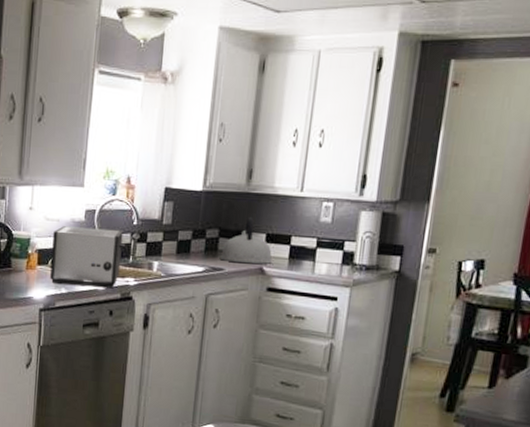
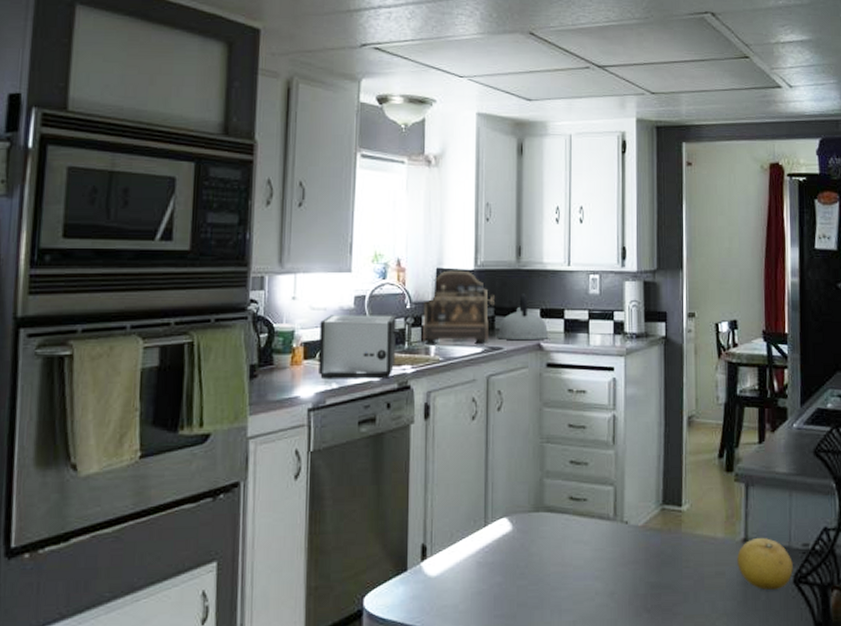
spice rack: none [146,190,221,264] -> present [421,270,494,344]

